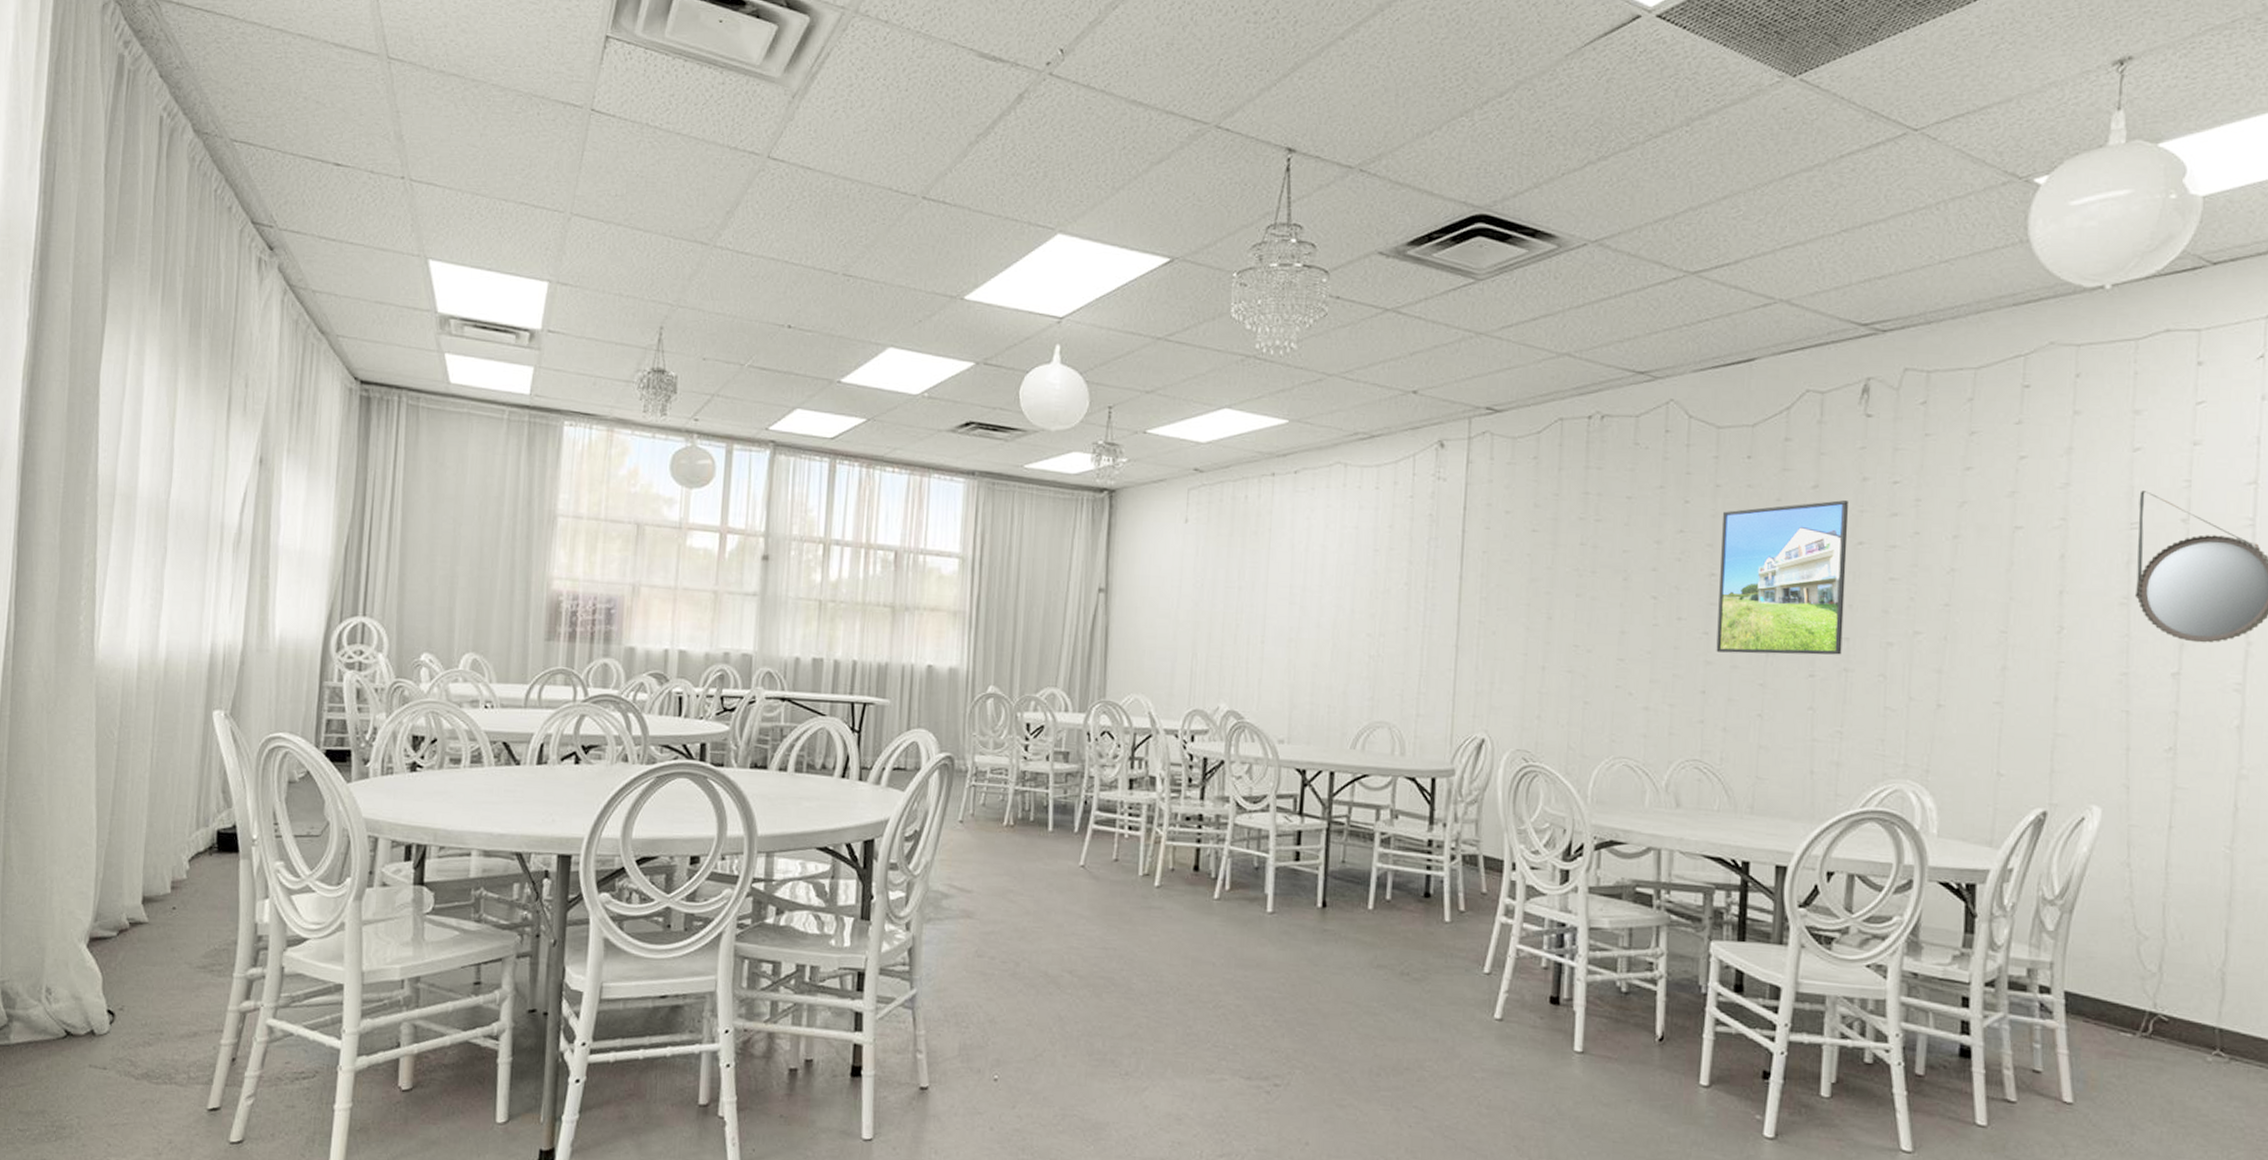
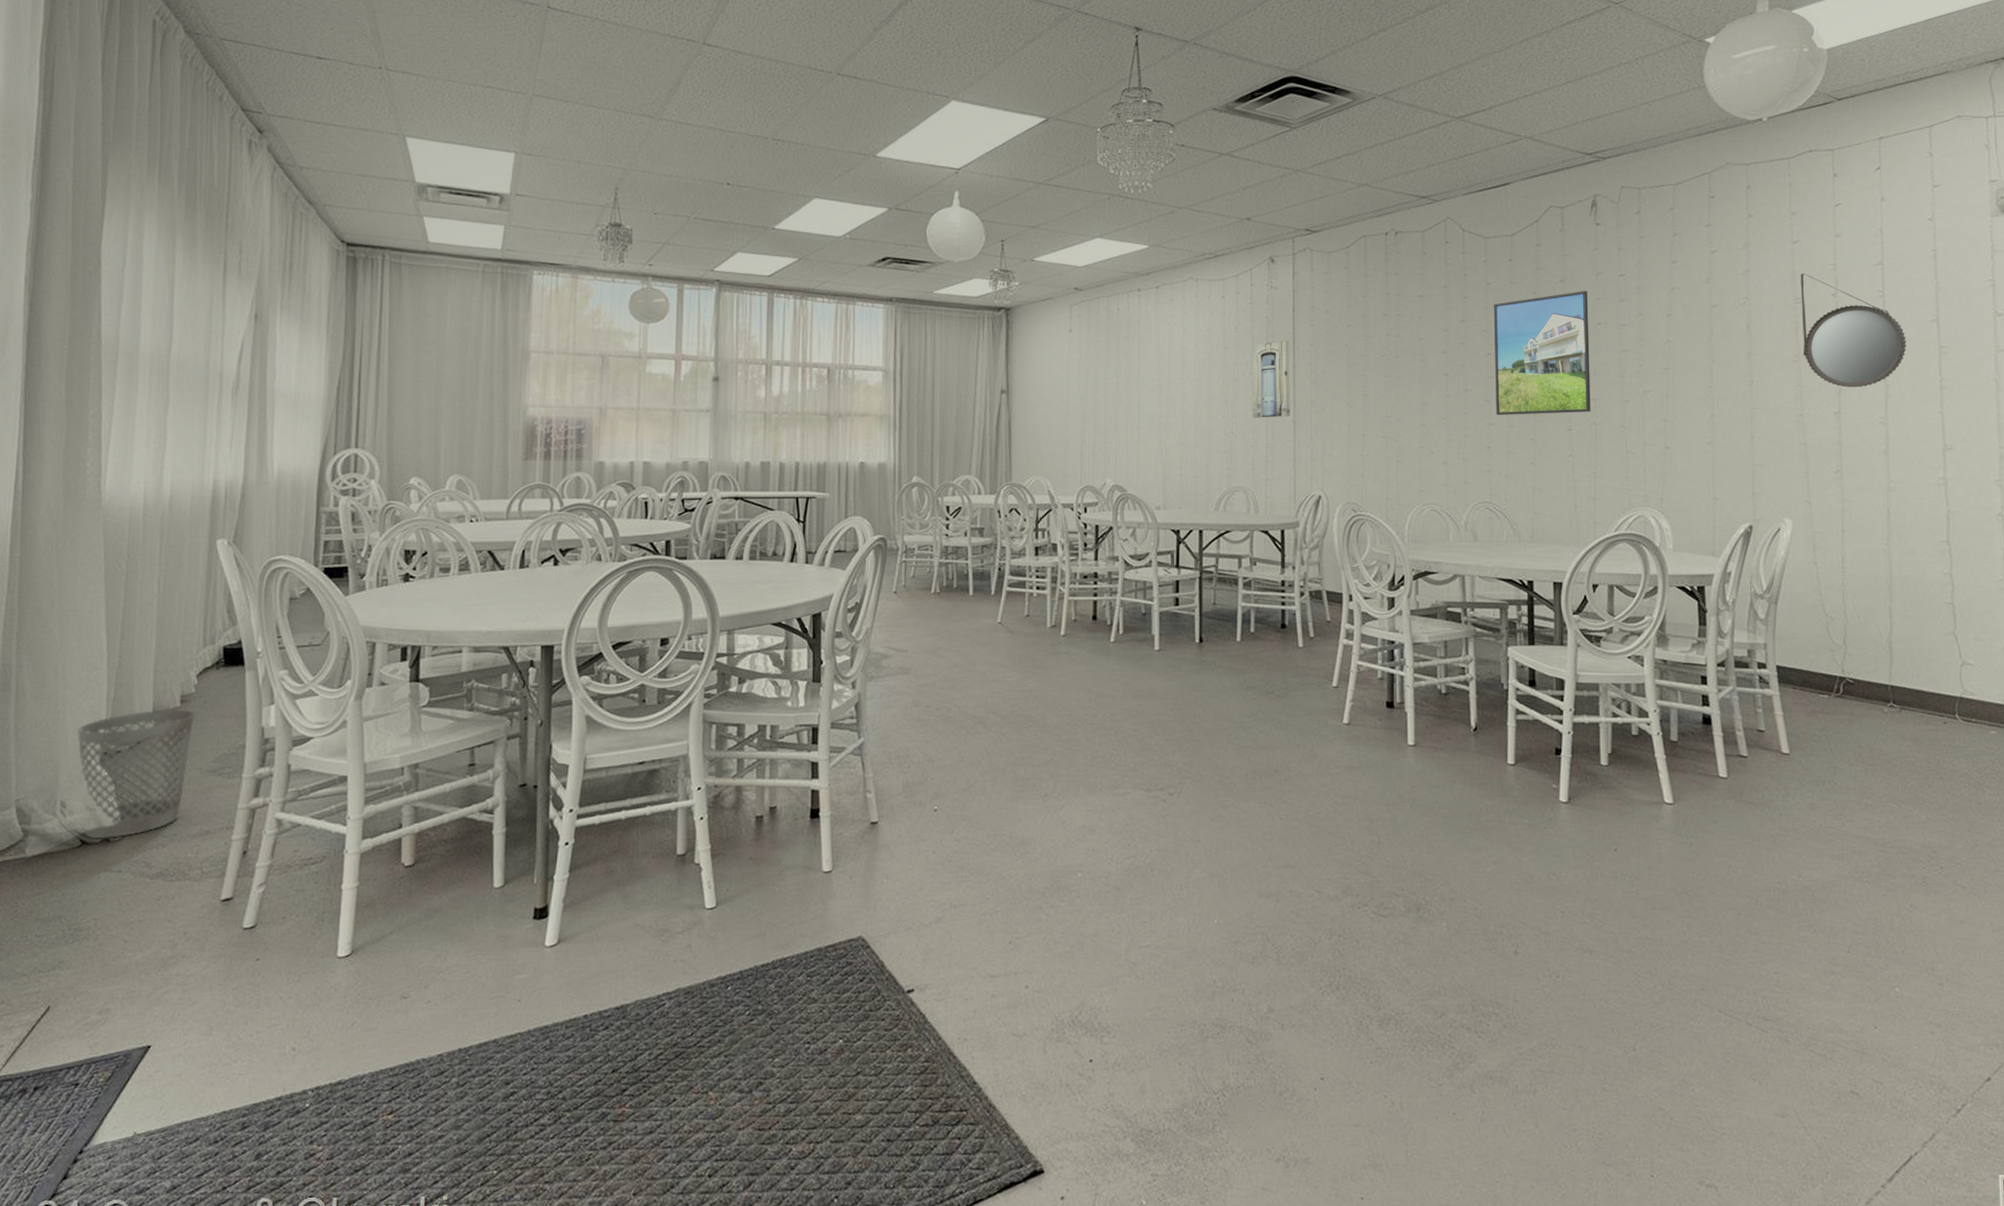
wastebasket: none [64,895,185,1032] -> present [77,709,195,839]
wall art: none [1404,545,1457,640] -> present [1252,340,1290,418]

